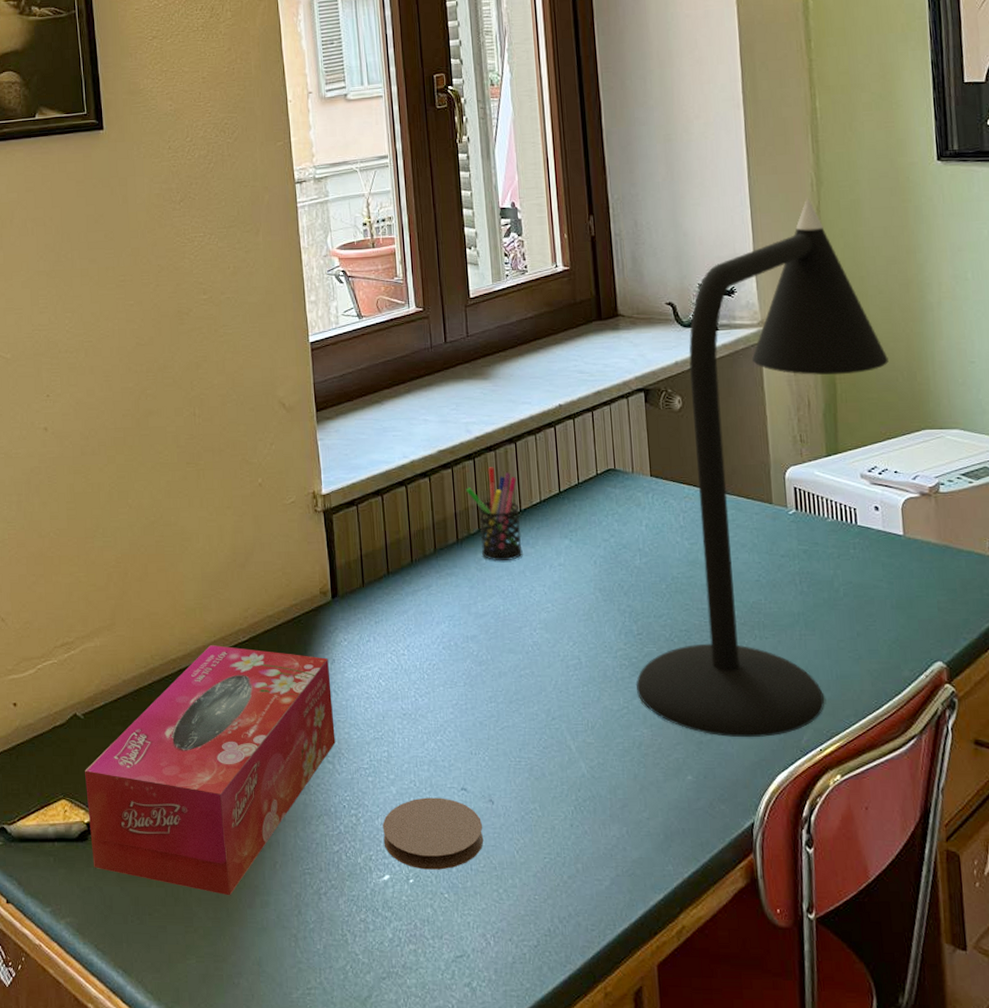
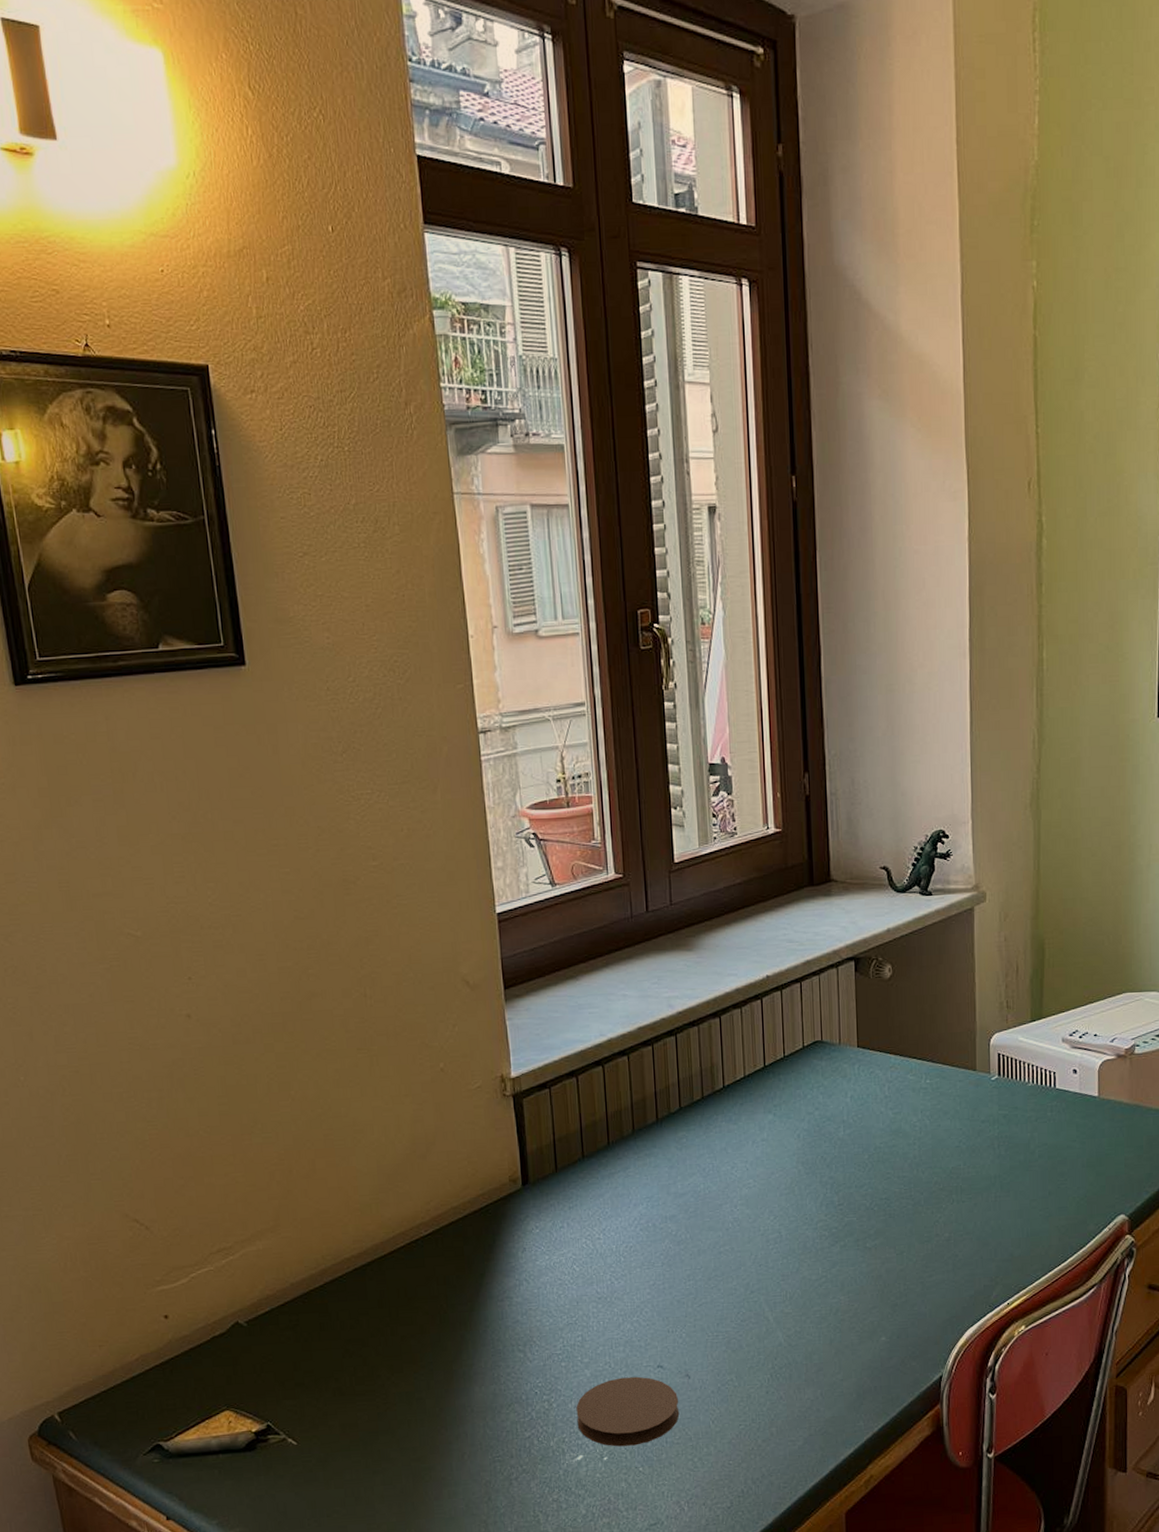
tissue box: present [85,644,336,896] -> none [250,1240,527,1490]
pen holder: present [466,467,523,561] -> none [667,1043,725,1140]
desk lamp: present [635,197,889,737] -> none [834,754,1096,1298]

